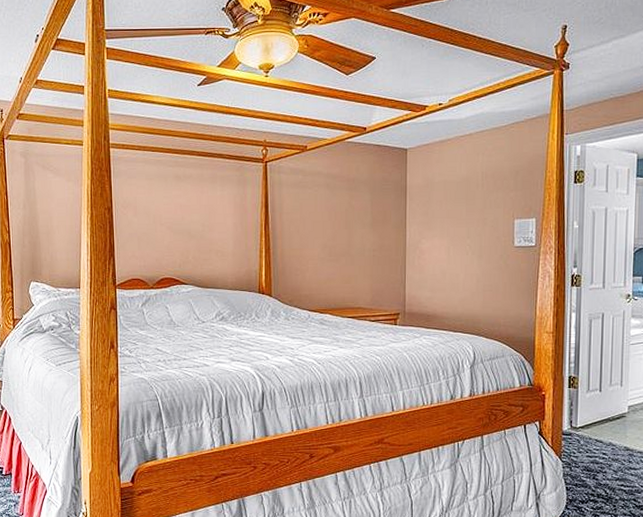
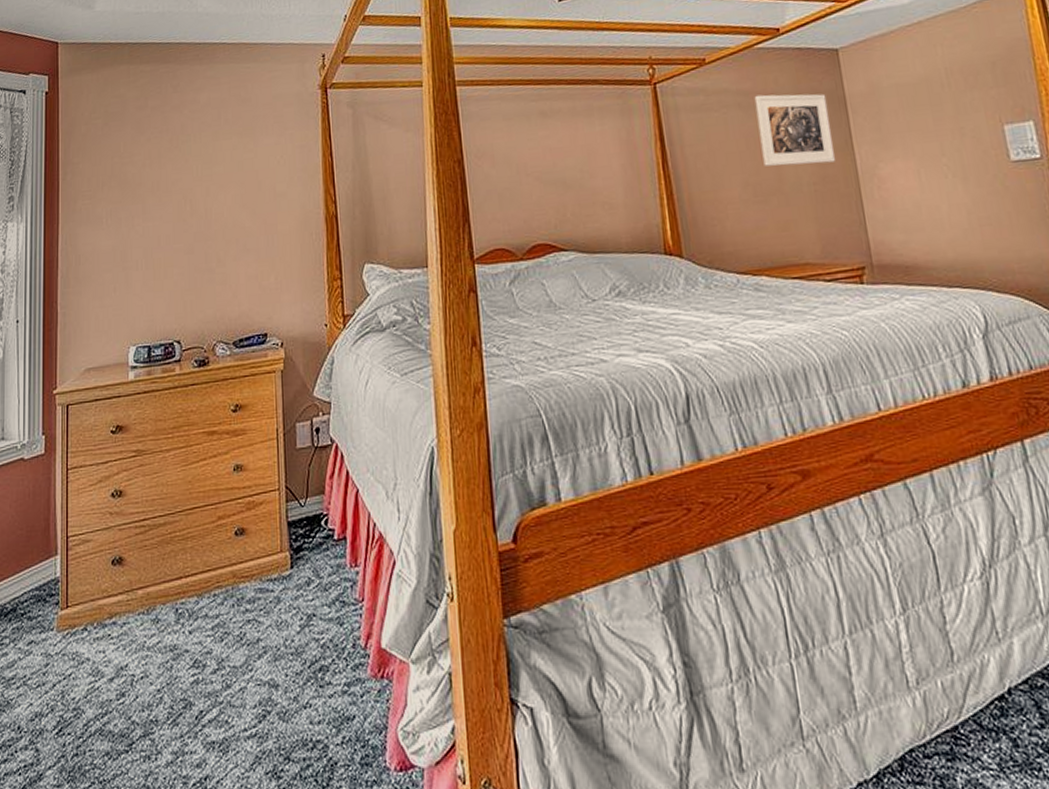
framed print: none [339,179,393,236] -> present [754,94,835,166]

